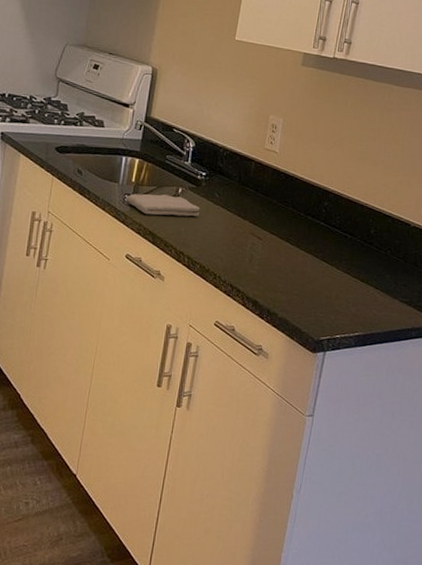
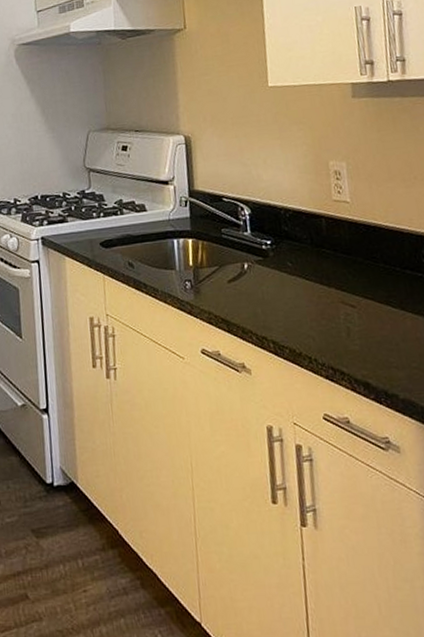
washcloth: present [127,193,200,217] -> none [188,273,275,300]

